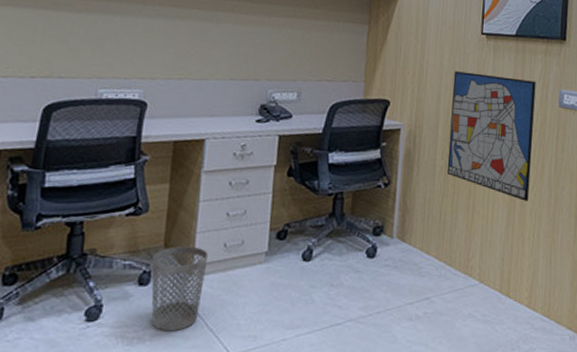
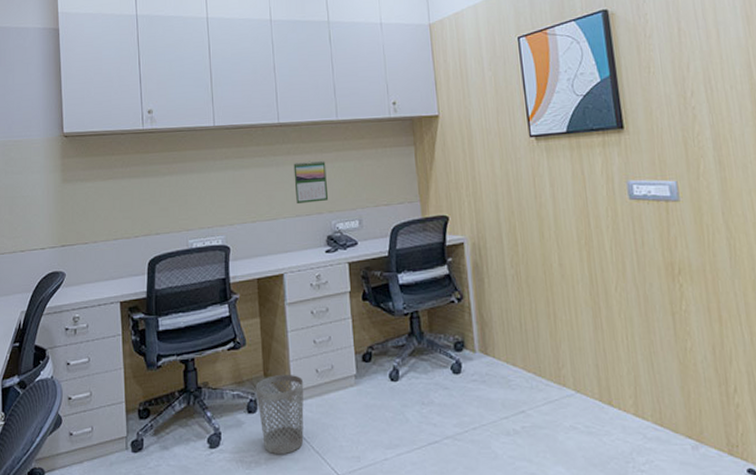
calendar: none [232,22,272,68] -> present [293,160,329,203]
wall art: present [447,71,536,202] -> none [508,175,614,304]

